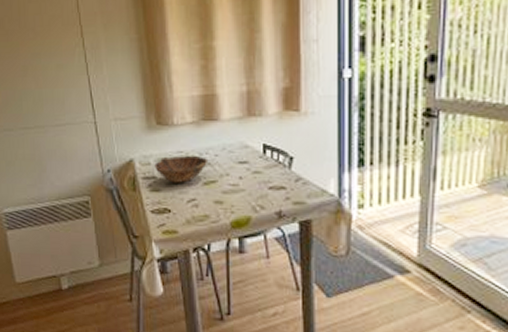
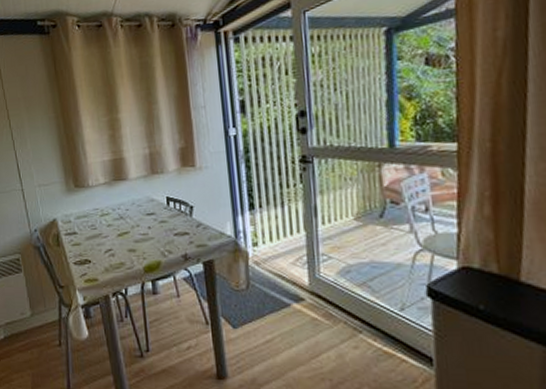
bowl: present [154,155,207,183] -> none [75,211,120,237]

